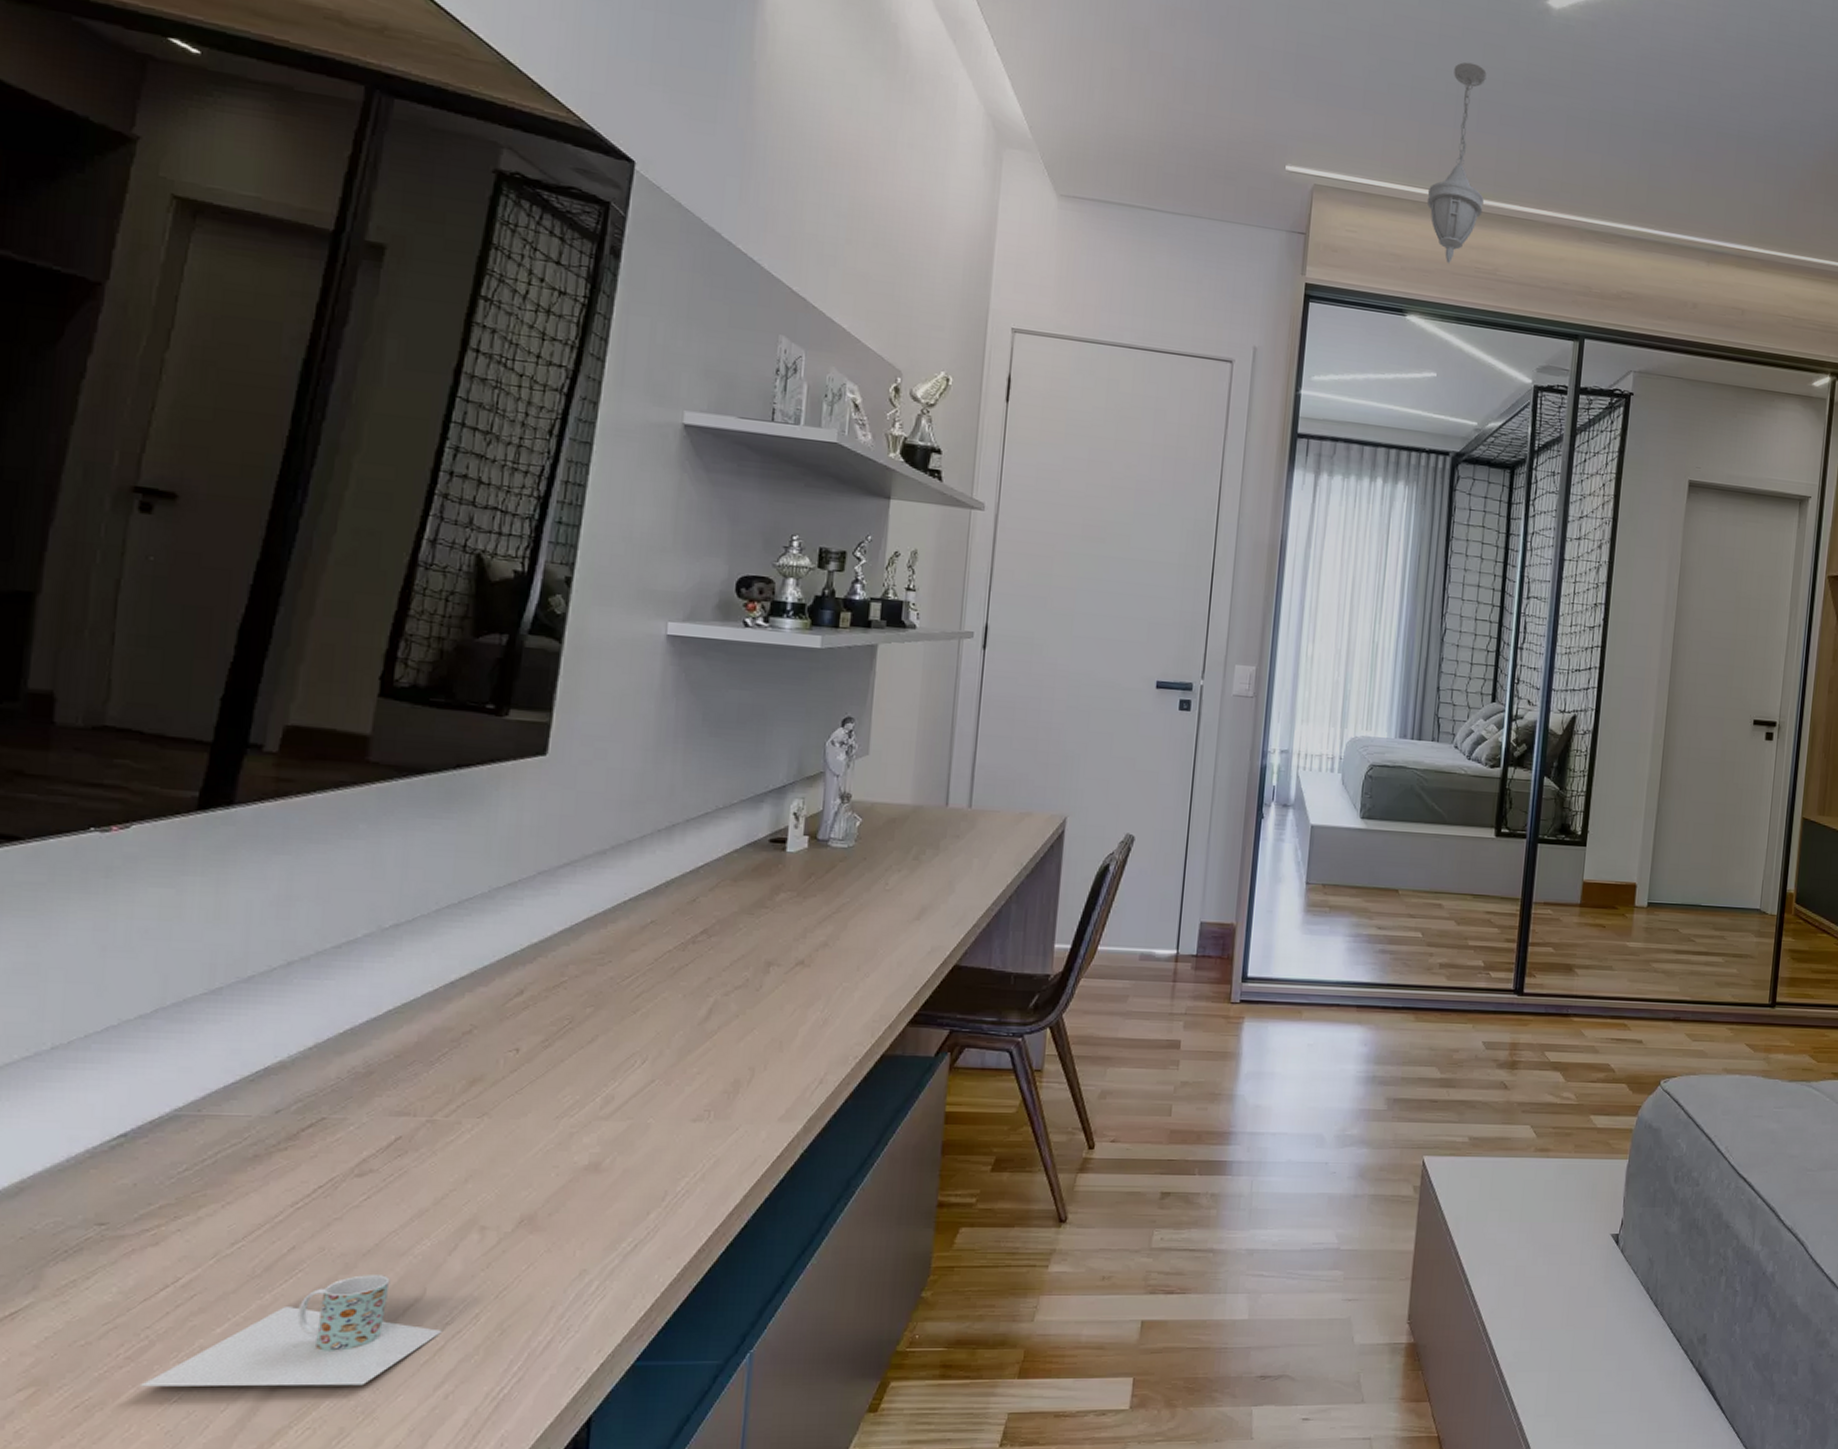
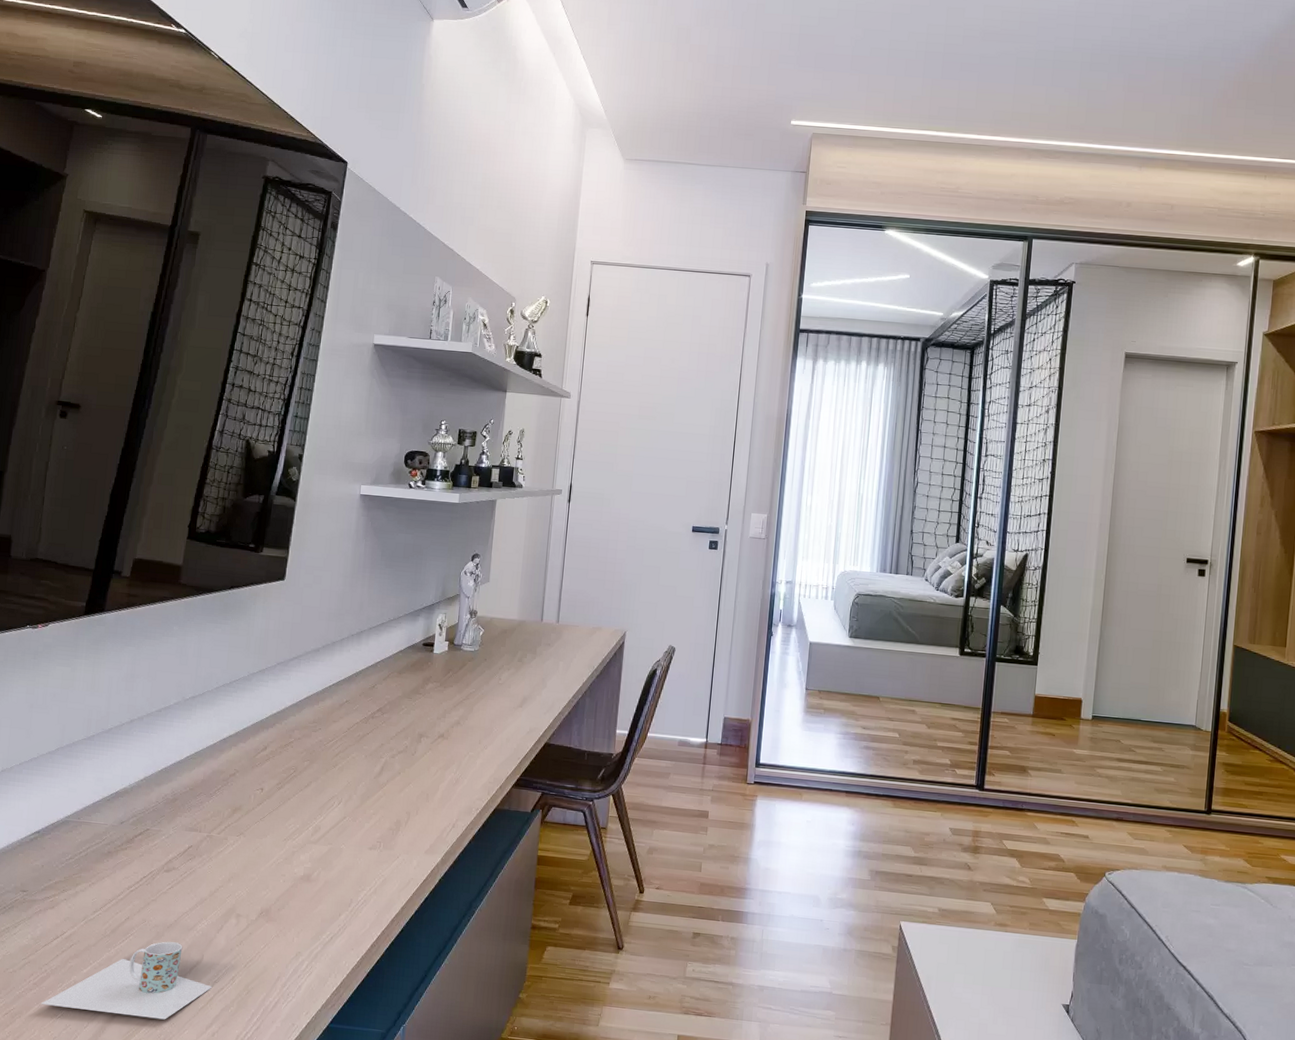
pendant light: present [1426,62,1487,264] -> none [901,24,950,187]

